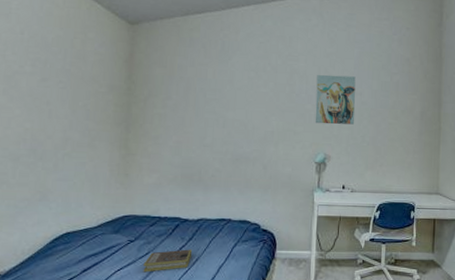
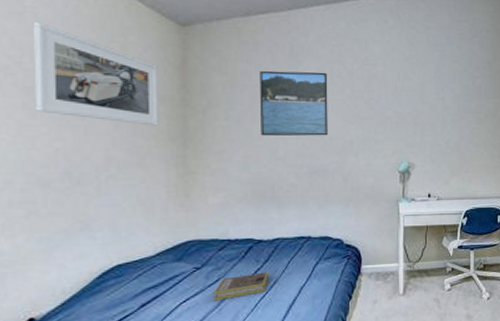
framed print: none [12,21,110,112] -> present [32,21,159,126]
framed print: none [192,64,254,126] -> present [259,70,328,137]
wall art: present [315,74,356,125] -> none [396,79,438,132]

